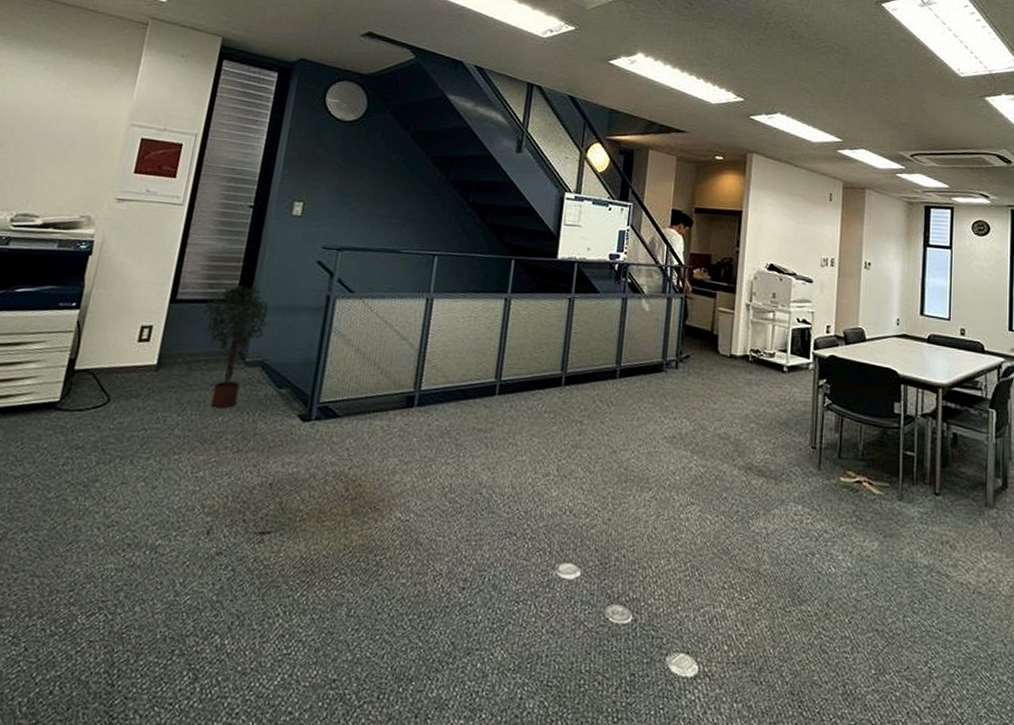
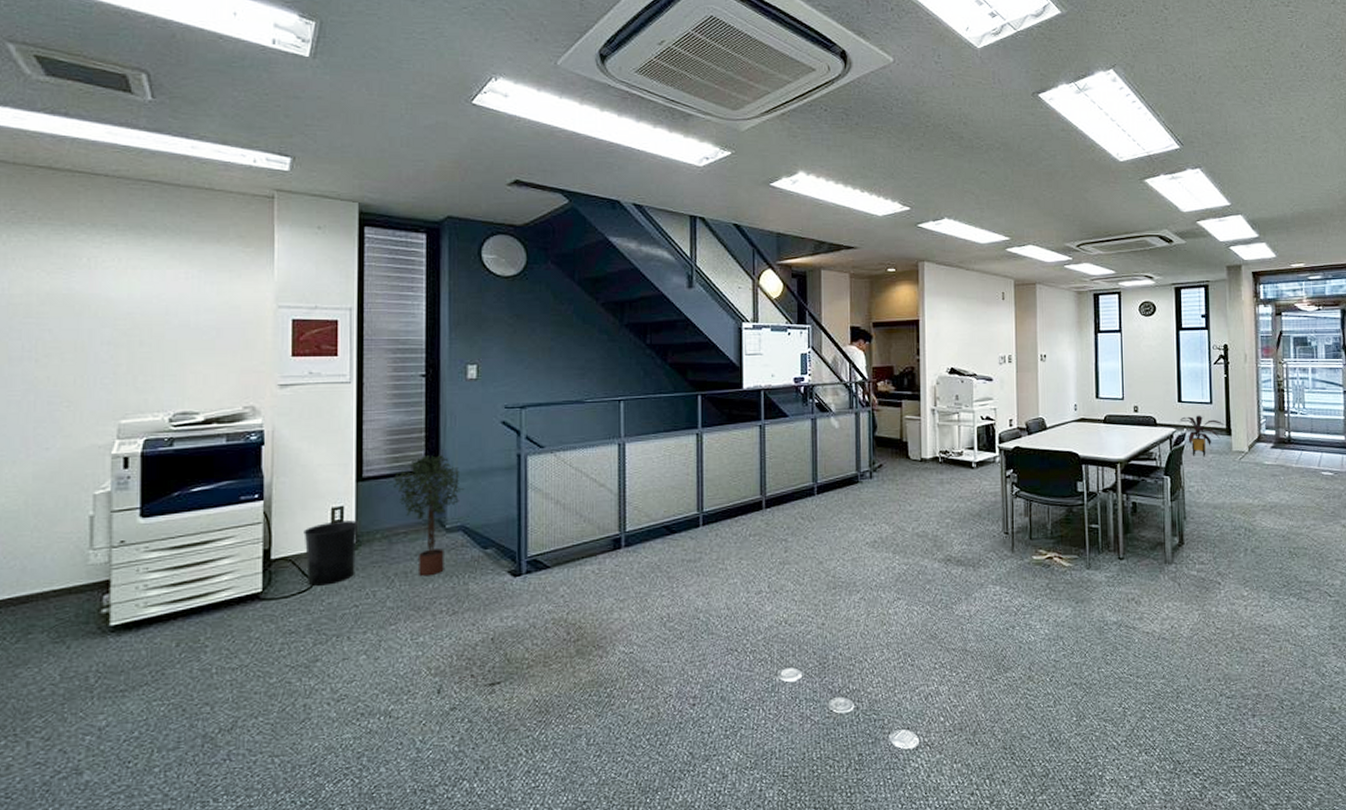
waste bin: none [104,339,164,404] -> present [304,520,359,586]

